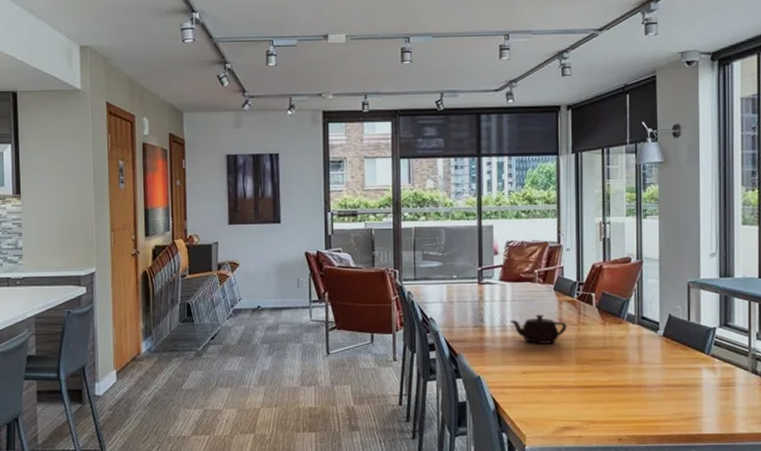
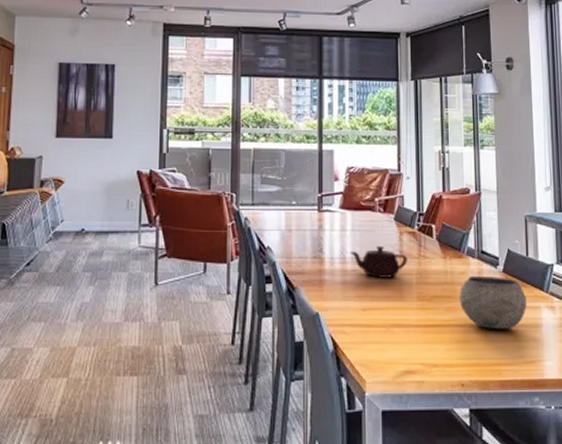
bowl: none [618,340,688,389] -> present [459,275,527,329]

